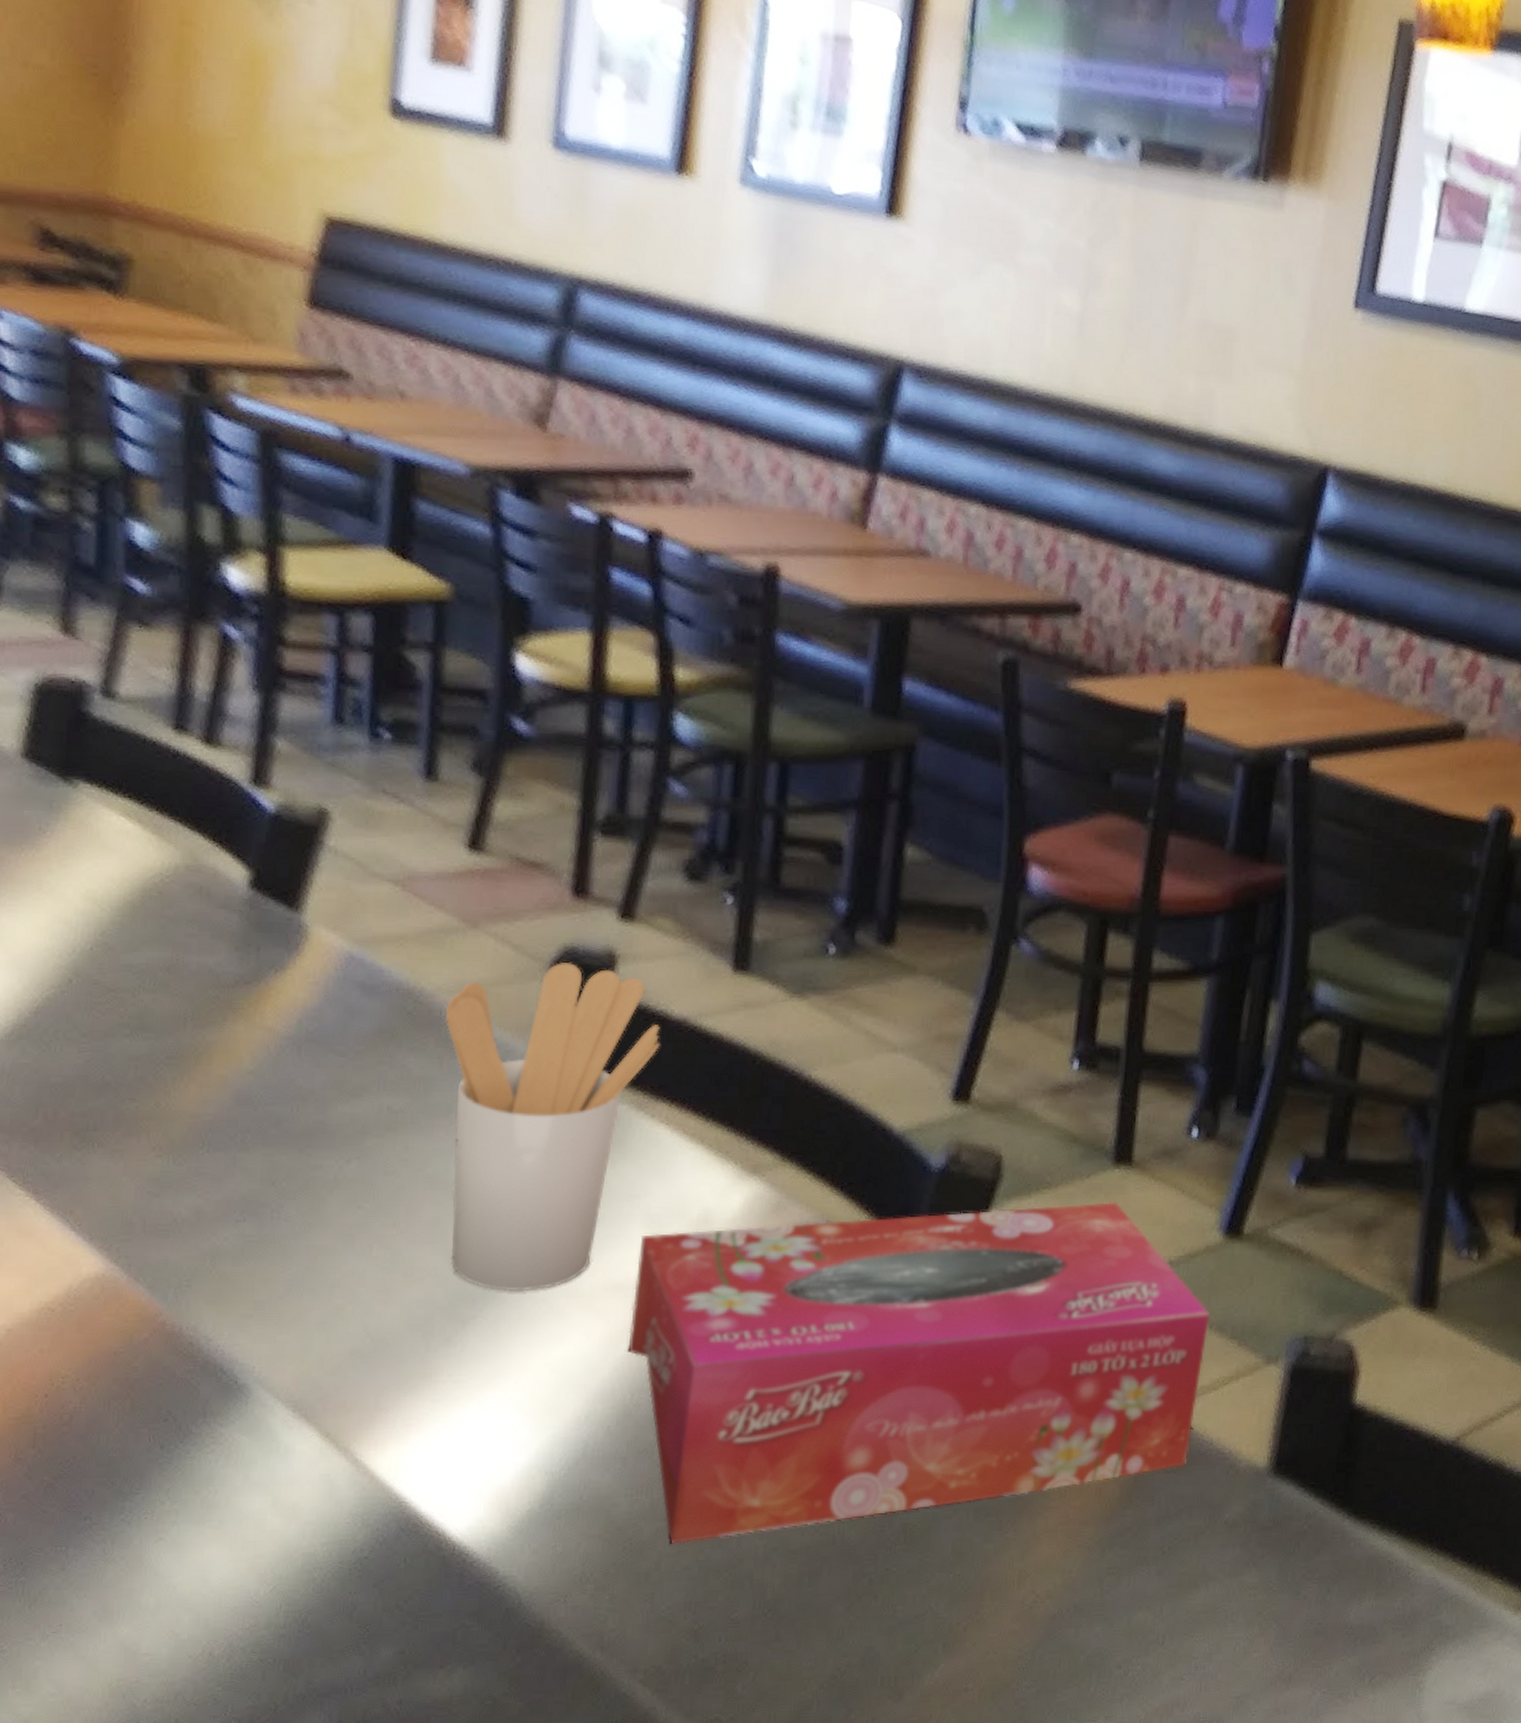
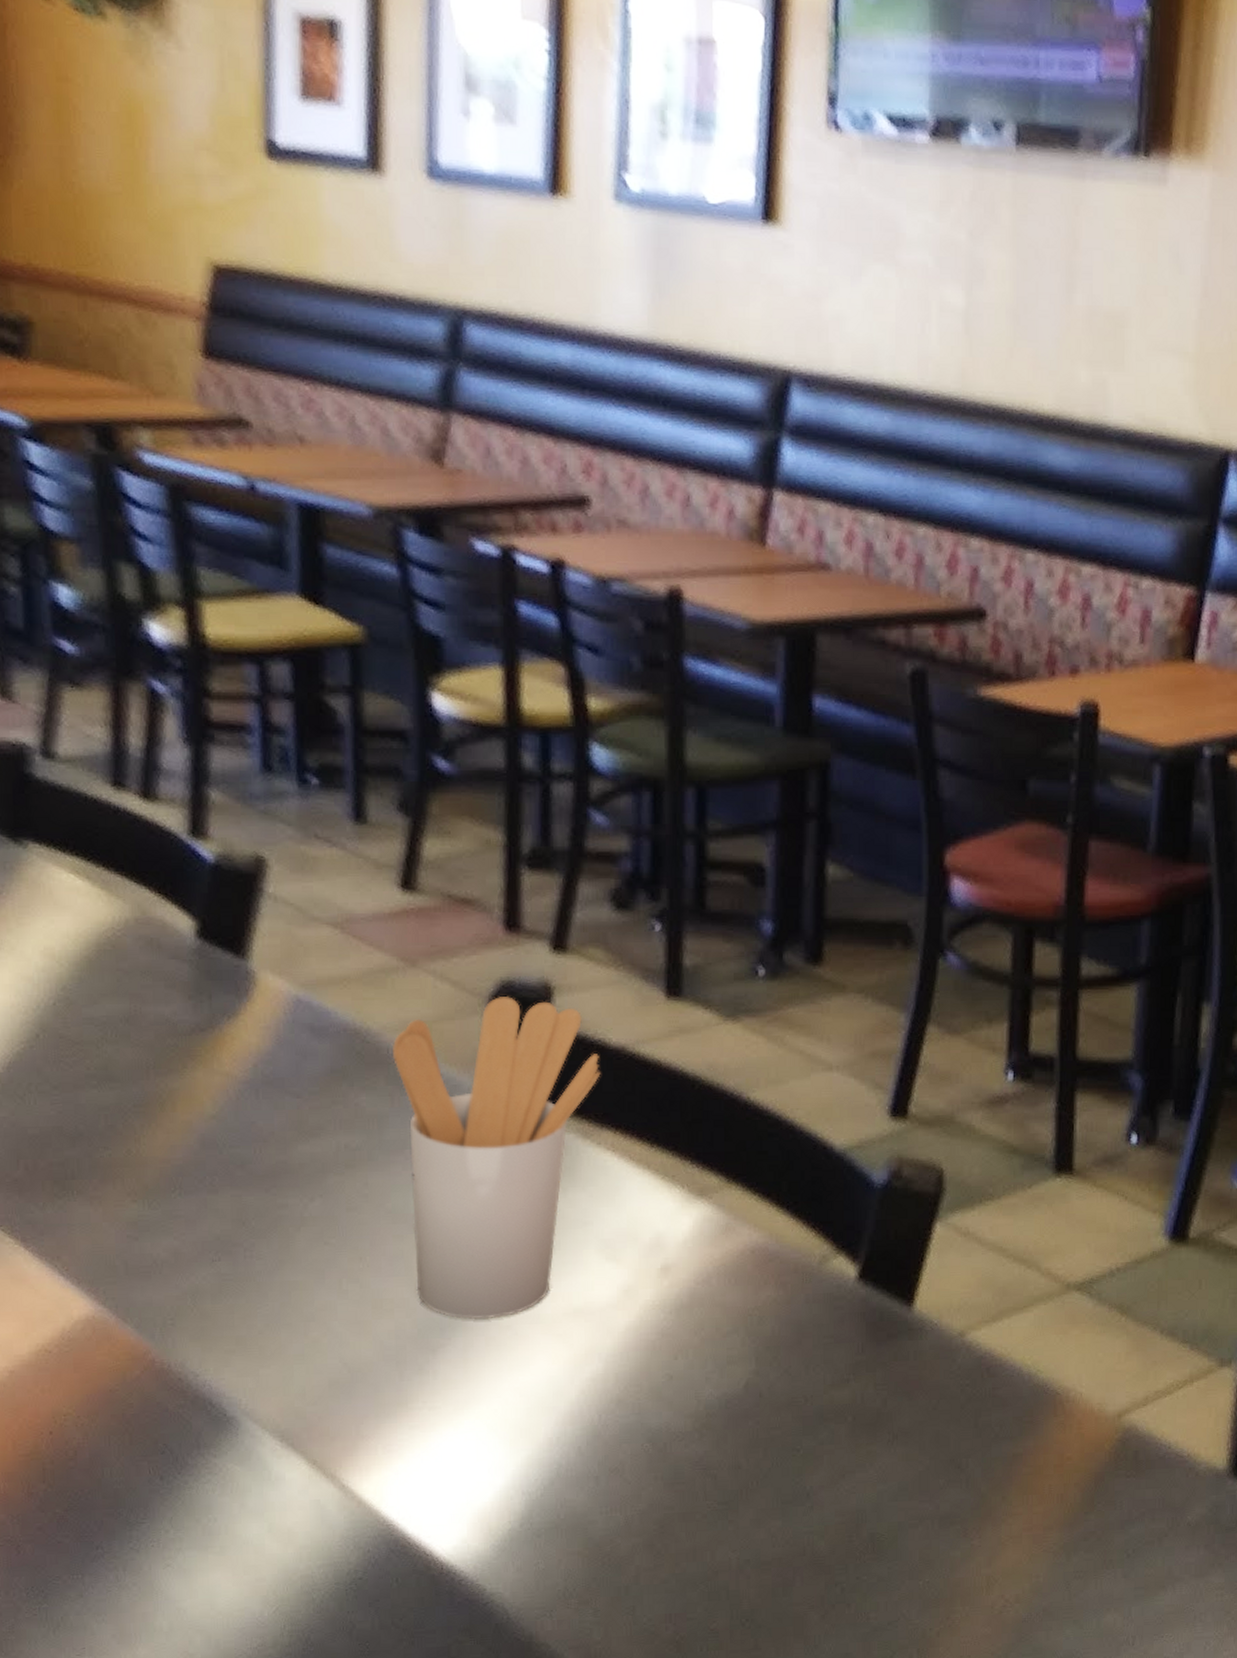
tissue box: present [627,1202,1210,1544] -> none [592,1211,1161,1558]

